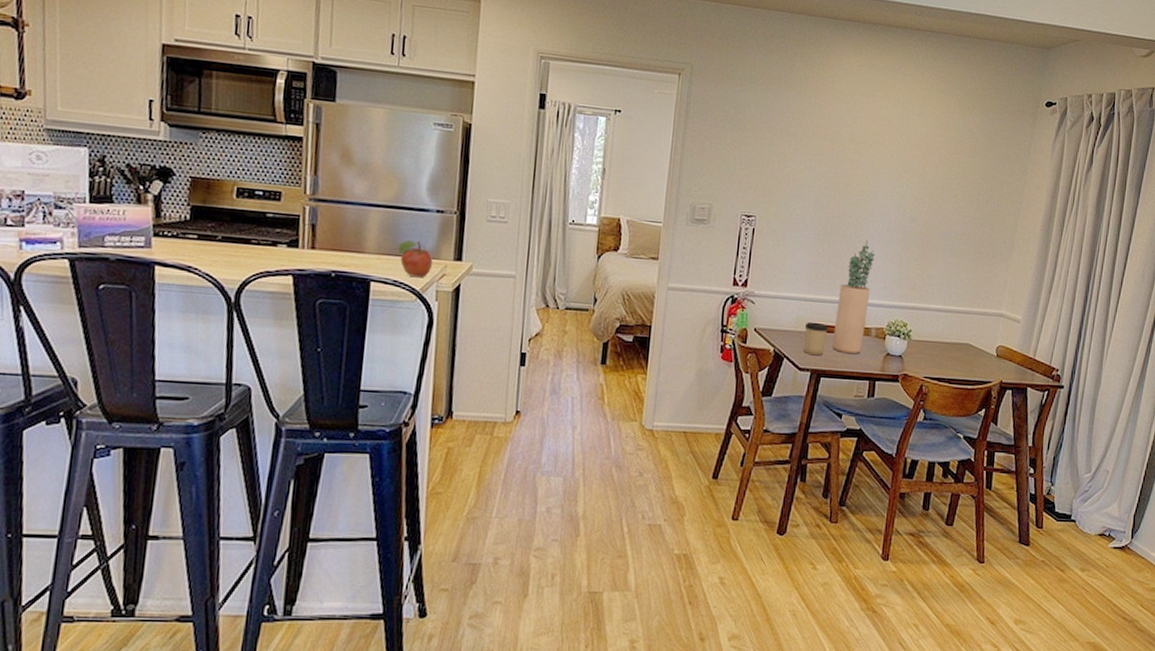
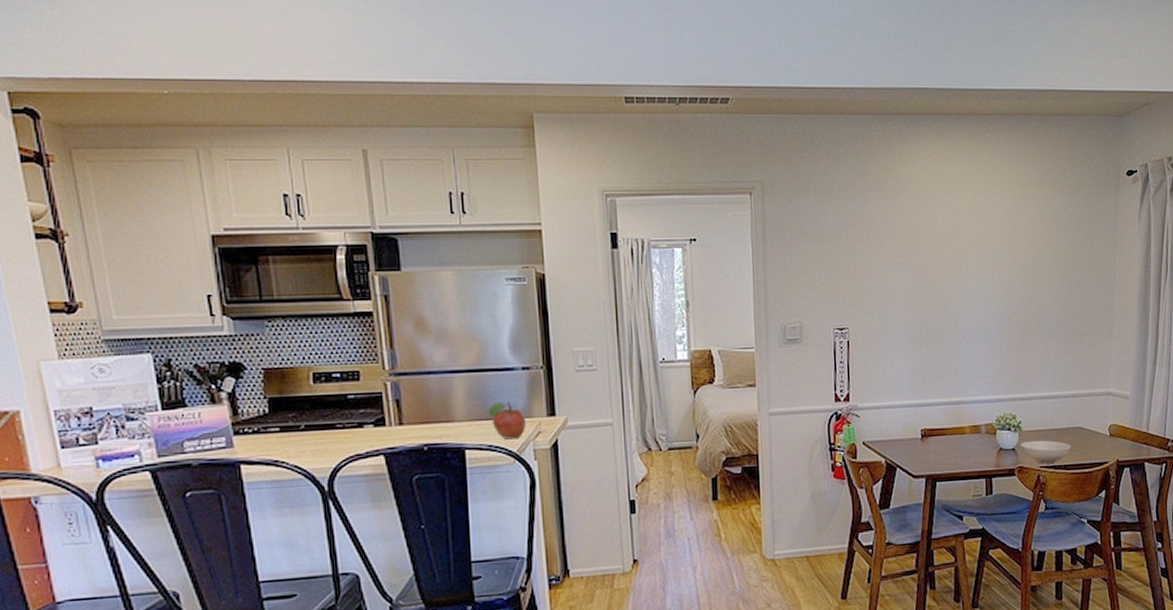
cup: present [804,321,829,356] -> none [913,427,938,461]
vase: present [832,240,875,355] -> none [943,336,975,455]
bowl: none [908,350,958,375] -> present [1021,440,1072,464]

